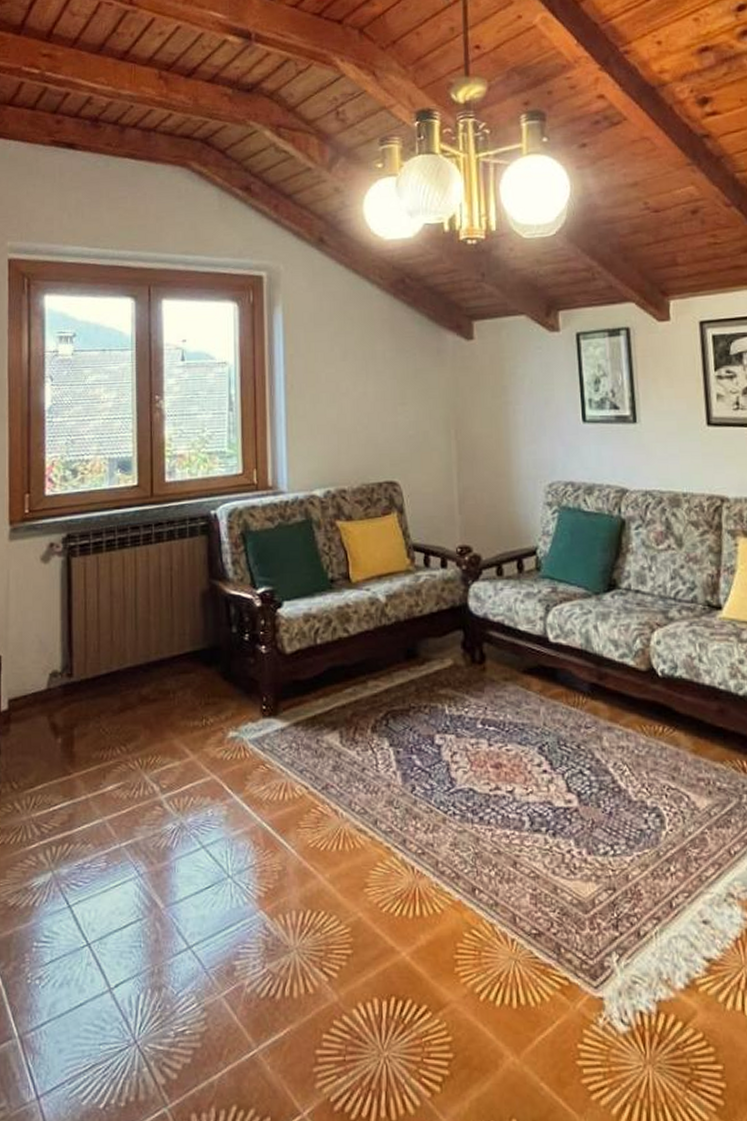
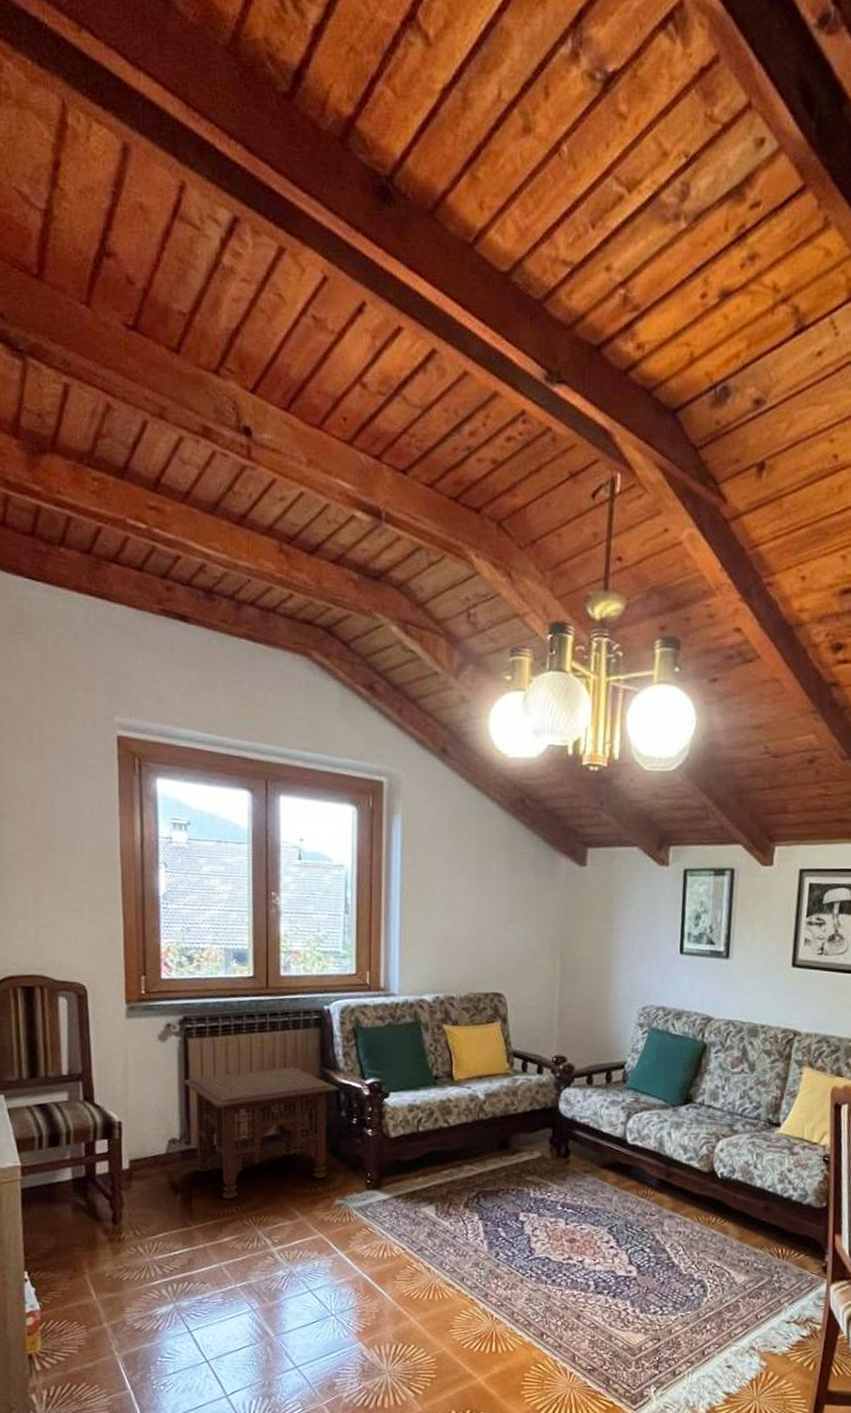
side table: none [65,580,229,739] -> present [182,1066,340,1200]

